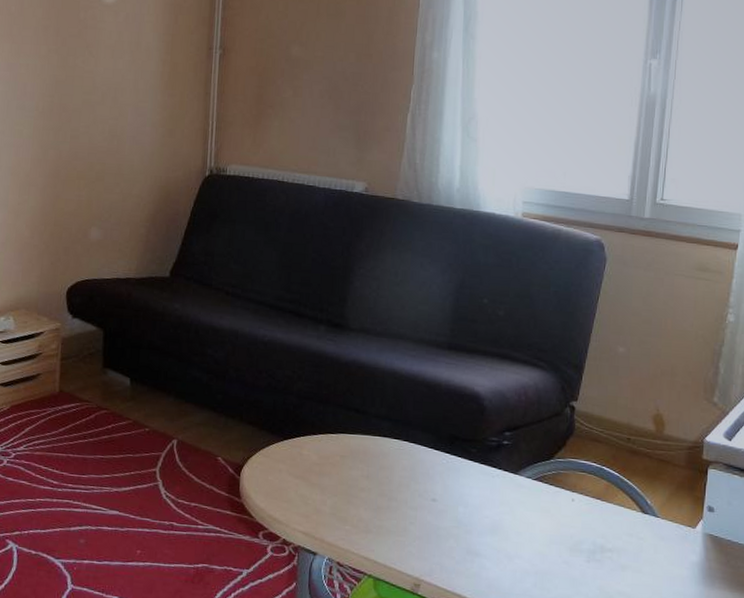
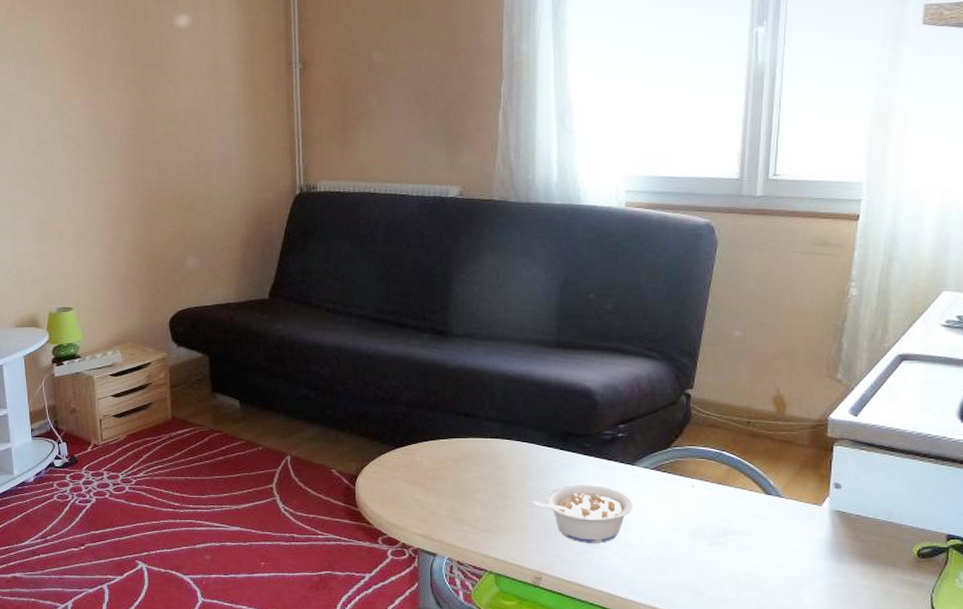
legume: none [415,490,514,553] -> present [531,484,633,543]

